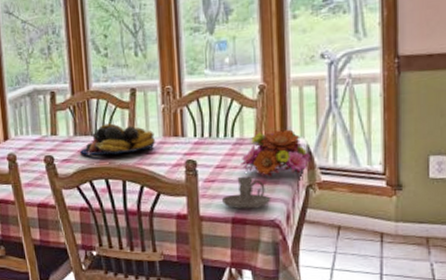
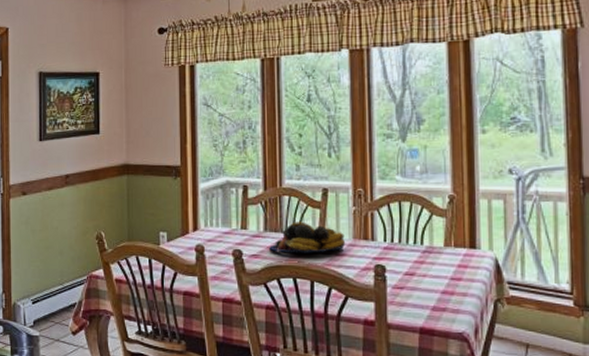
candle holder: present [222,176,271,209] -> none [411,285,460,320]
flower bouquet: present [239,129,312,177] -> none [428,241,500,288]

